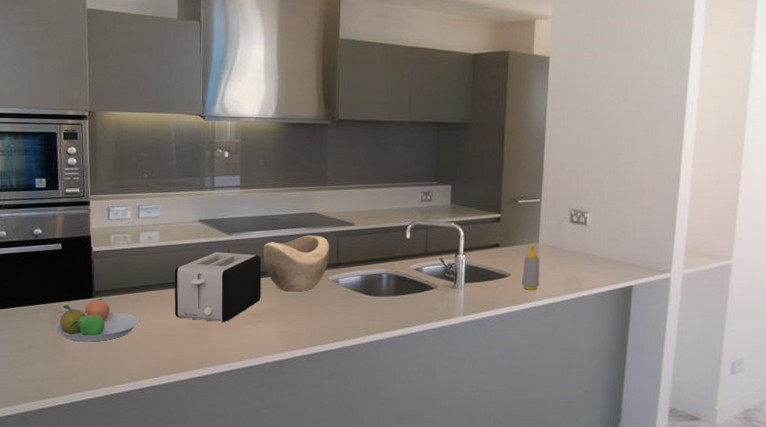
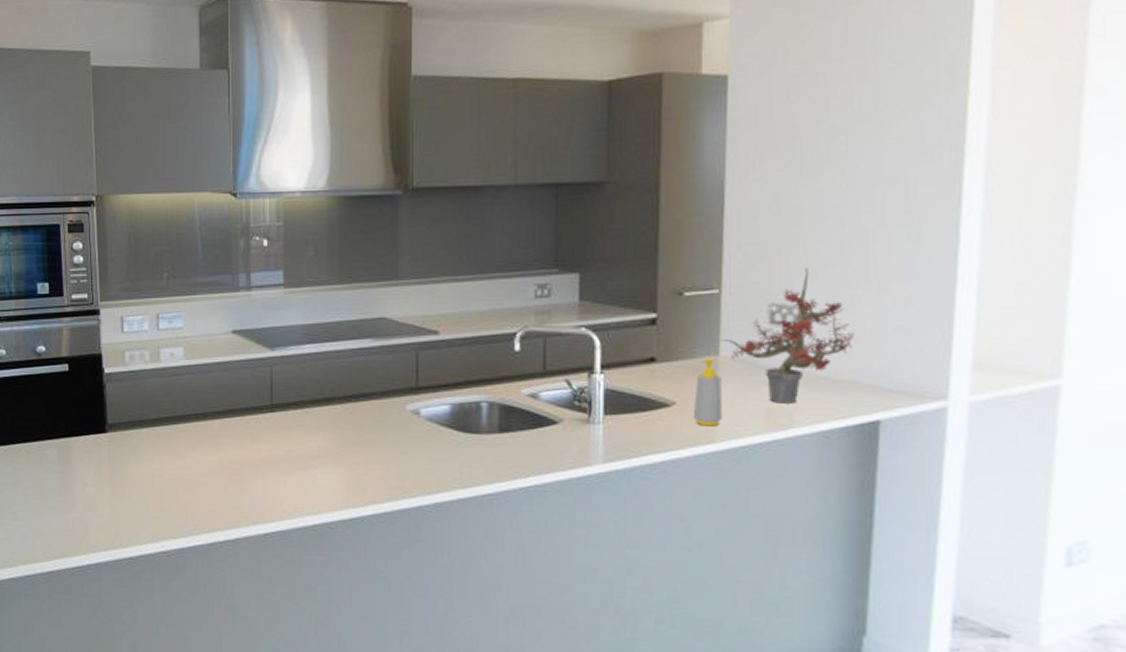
fruit bowl: present [54,298,140,342] -> none [62,432,163,489]
toaster: present [174,251,262,322] -> none [203,372,315,466]
decorative bowl: present [263,235,330,292] -> none [316,349,406,427]
potted plant: none [539,187,620,275] -> present [719,268,855,404]

